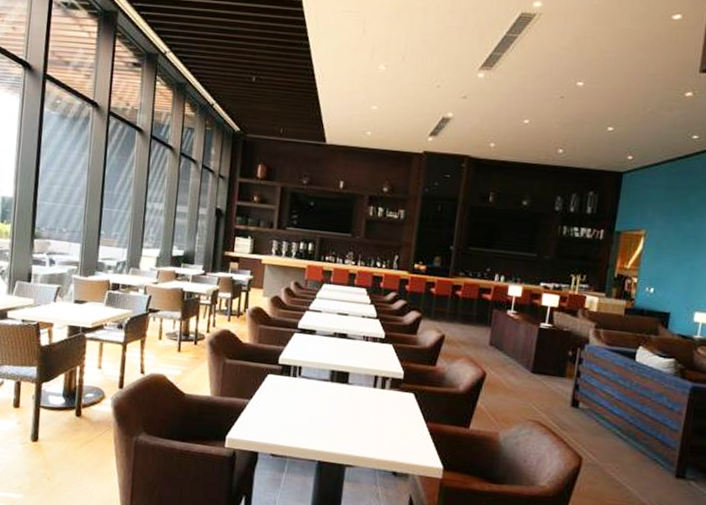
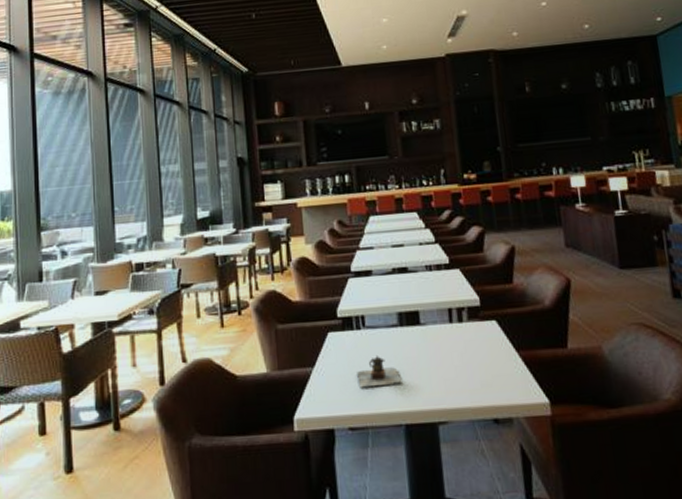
teapot: none [285,400,323,428] -> present [357,354,402,388]

